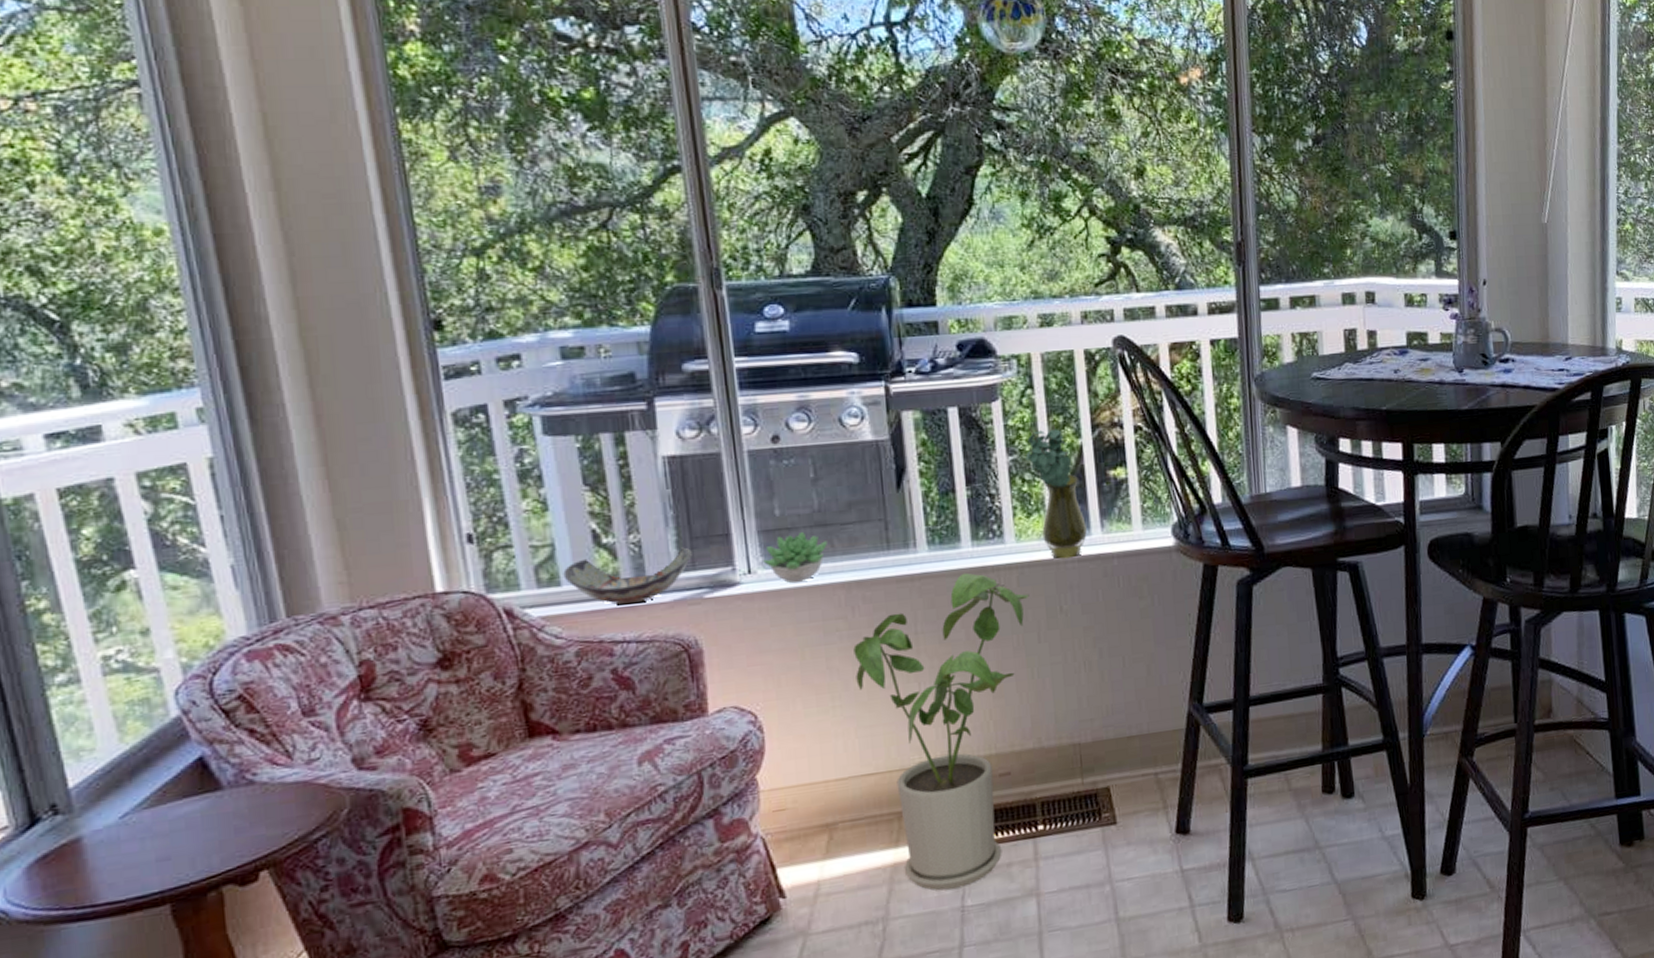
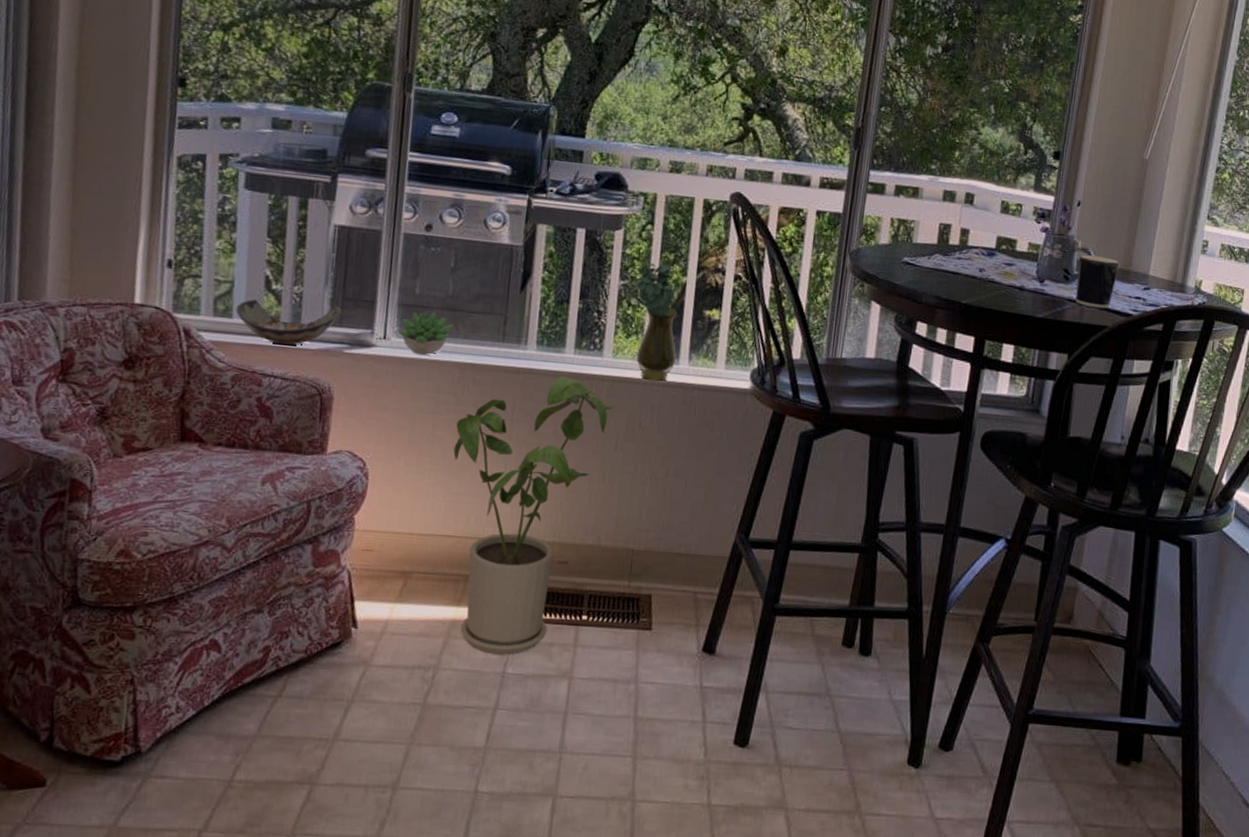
mug: none [1493,333,1538,389] -> present [1075,254,1121,309]

